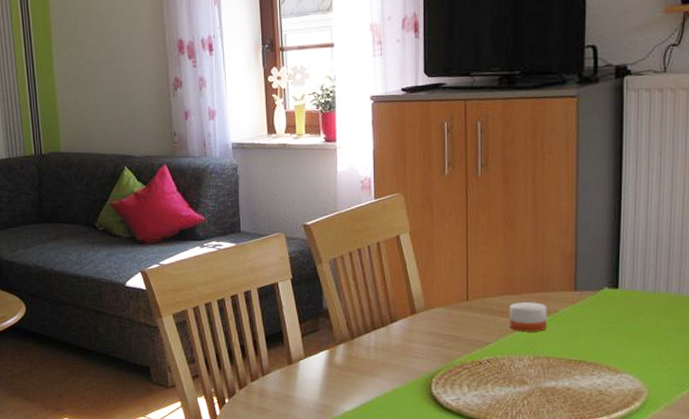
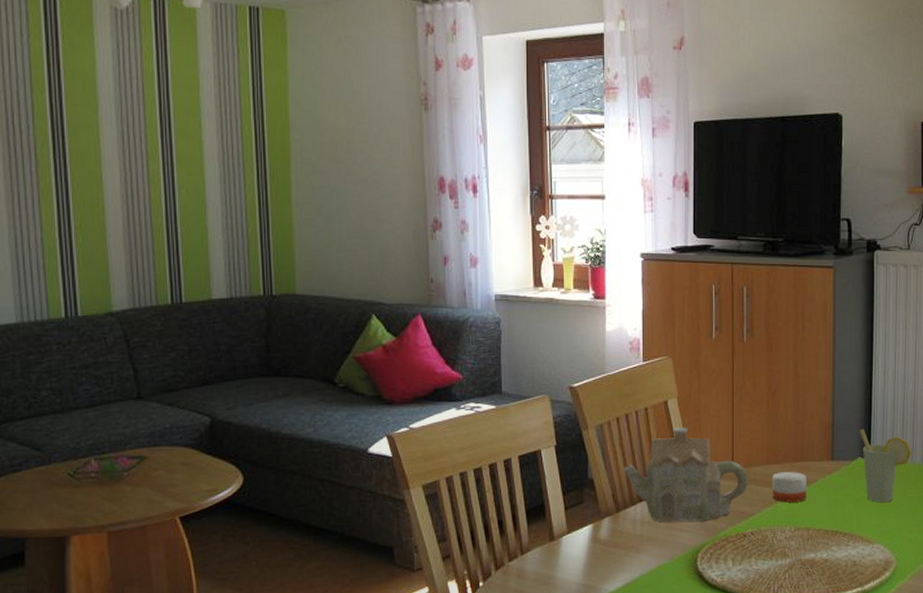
teapot: none [356,260,484,349] -> present [623,427,748,522]
cup: none [606,259,666,332] -> present [860,428,911,502]

